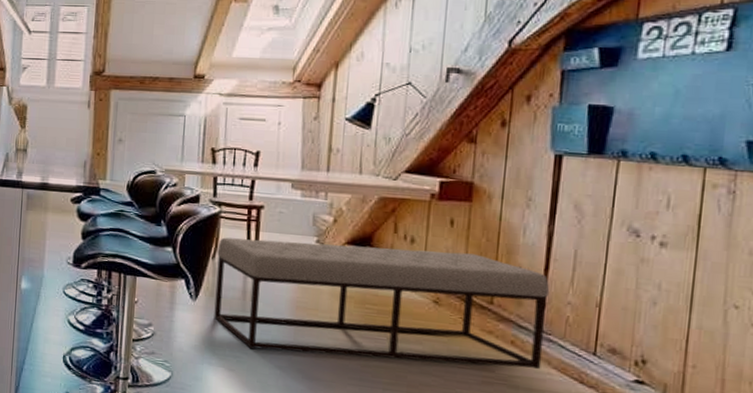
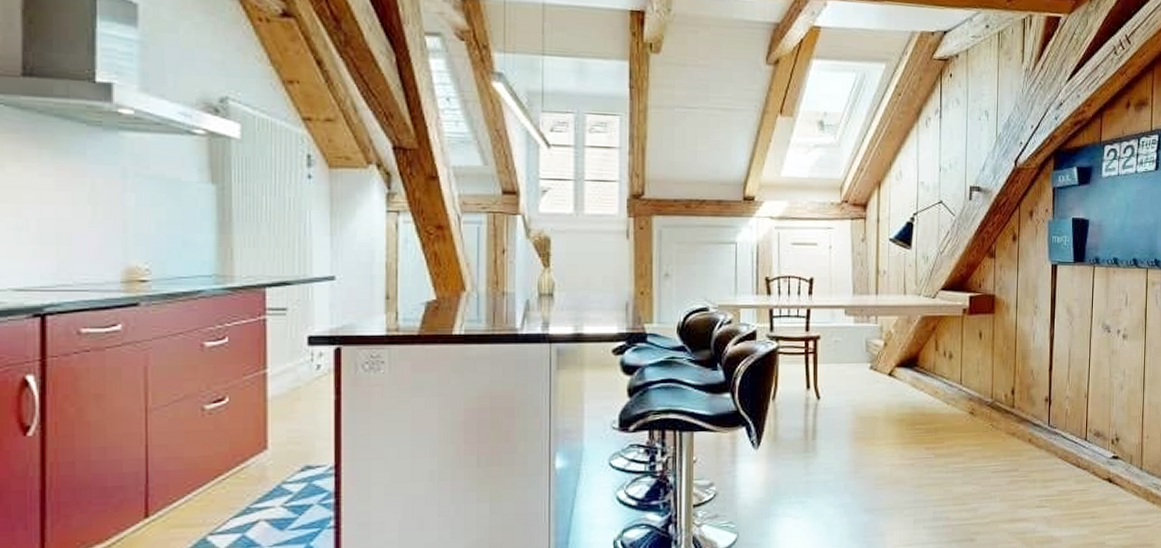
bench: present [214,237,550,370] -> none [777,363,1054,491]

